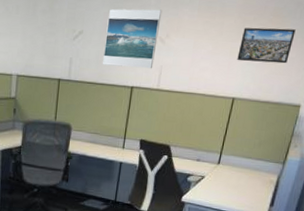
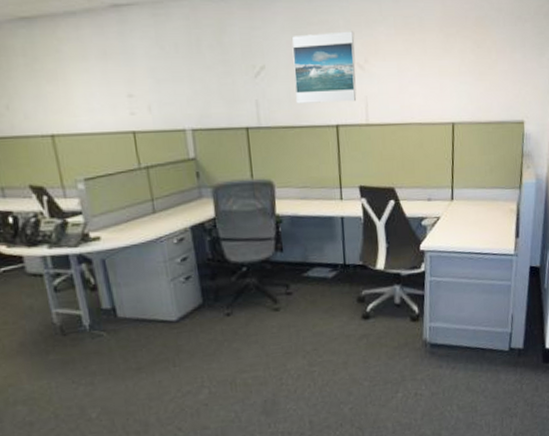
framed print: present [237,27,296,64] -> none [447,39,503,81]

